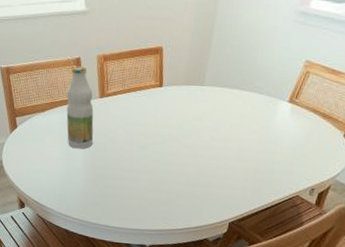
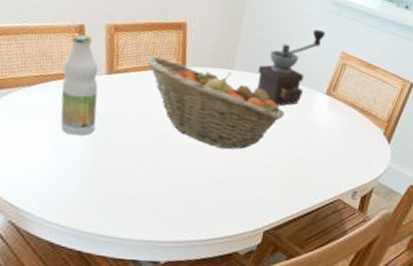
fruit basket: none [130,80,249,156] -> present [146,57,285,150]
coffee grinder: none [222,41,290,116] -> present [254,29,325,106]

